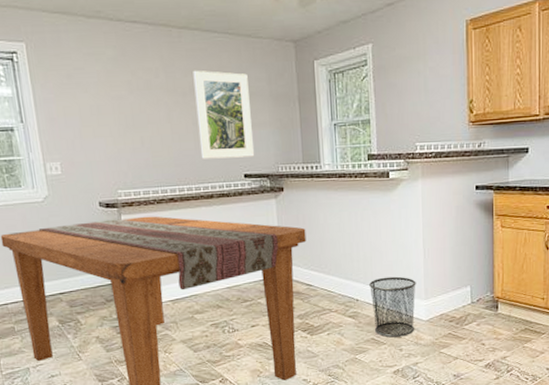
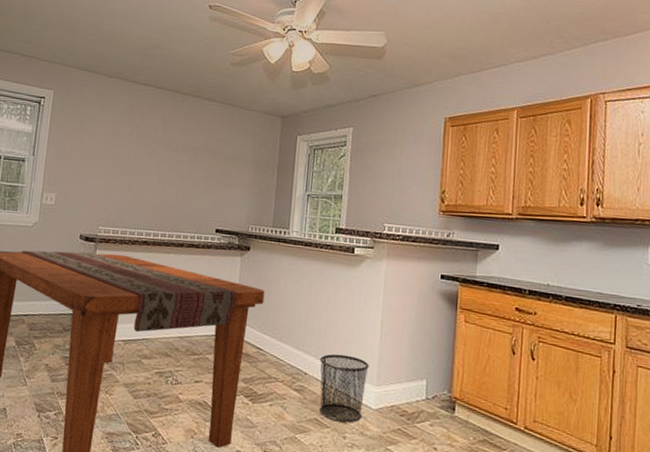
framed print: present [193,70,255,159] -> none [180,130,235,214]

